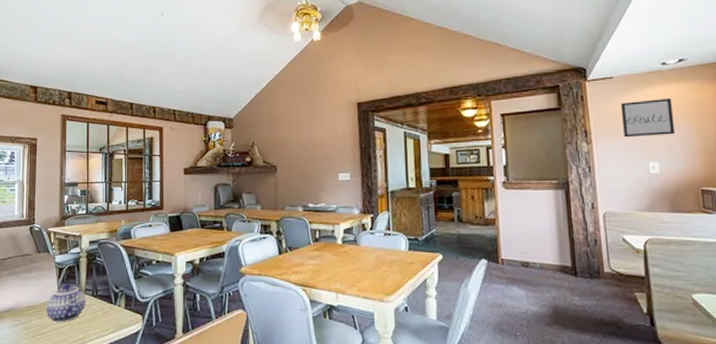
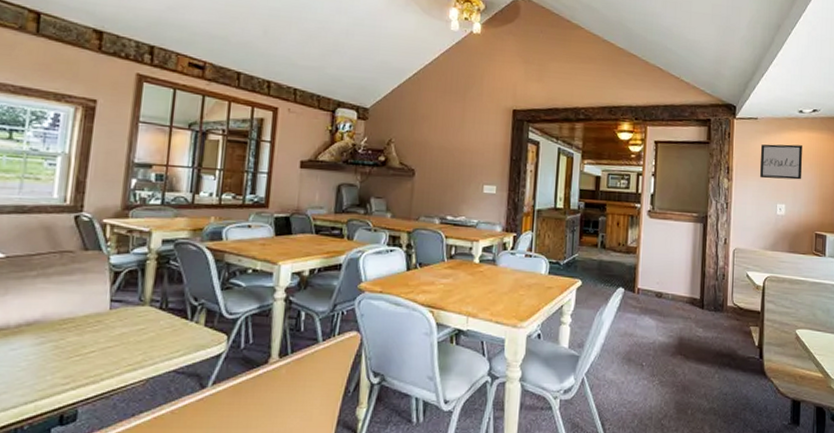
teapot: present [46,283,87,323] -> none [90,291,151,342]

